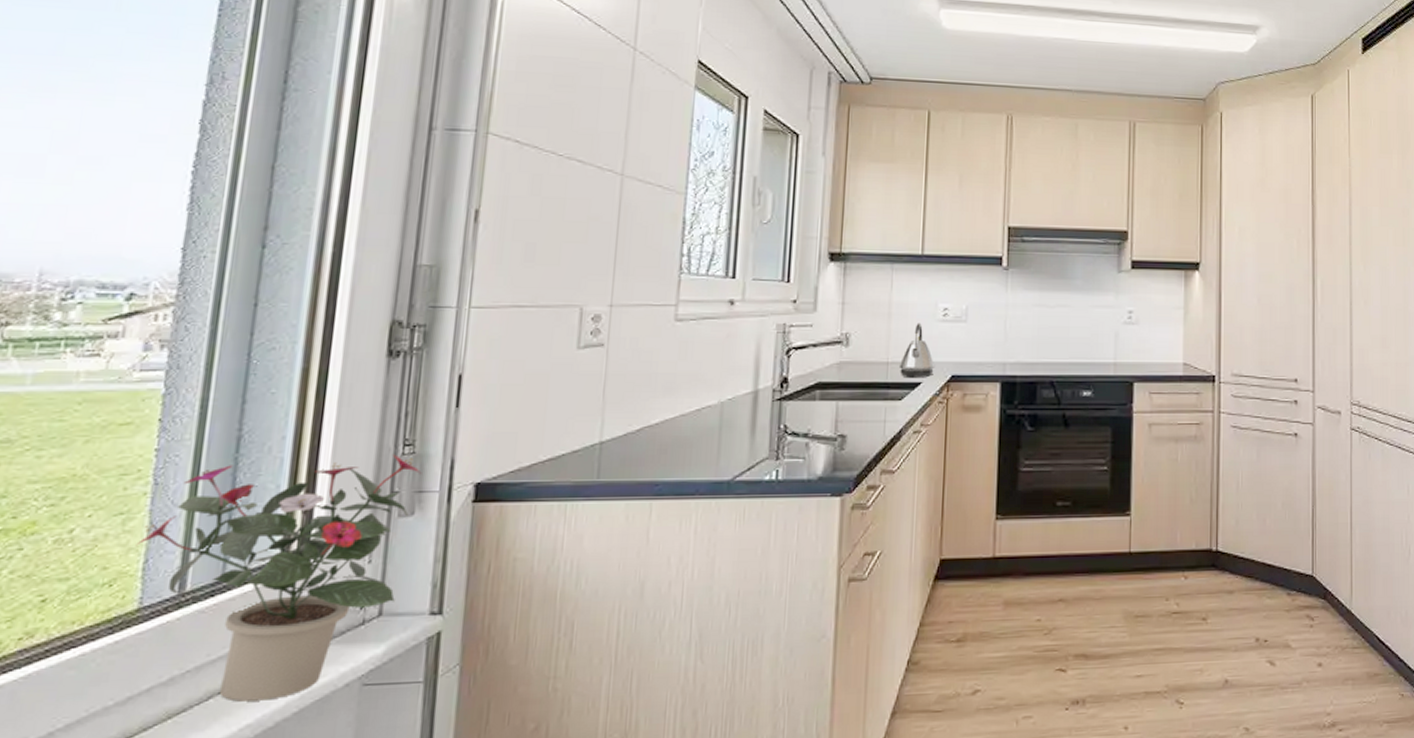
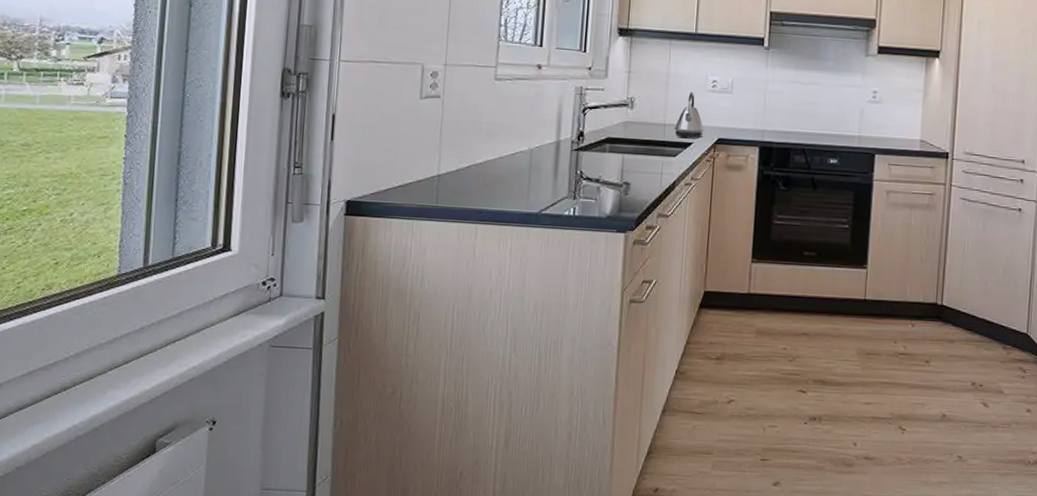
potted flower: present [135,454,422,702] -> none [114,173,308,351]

